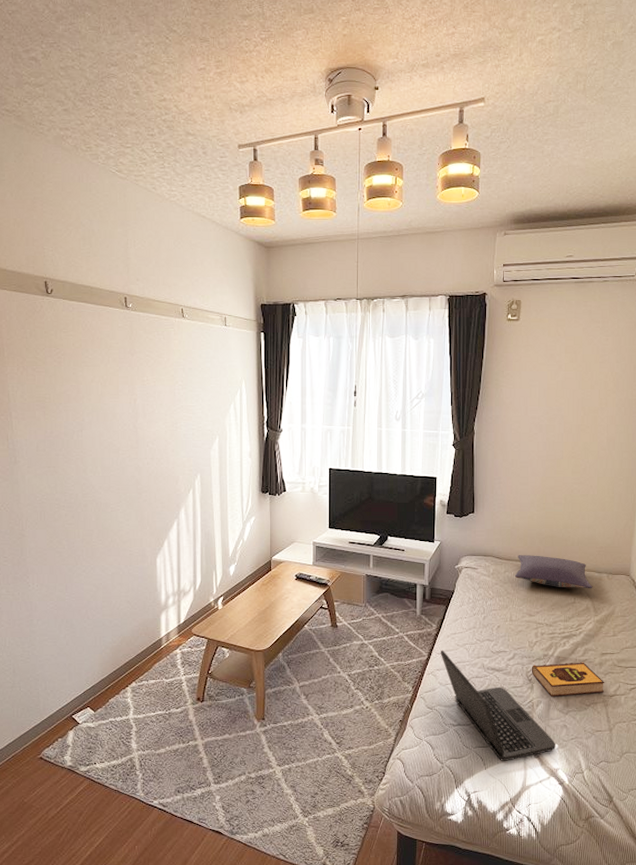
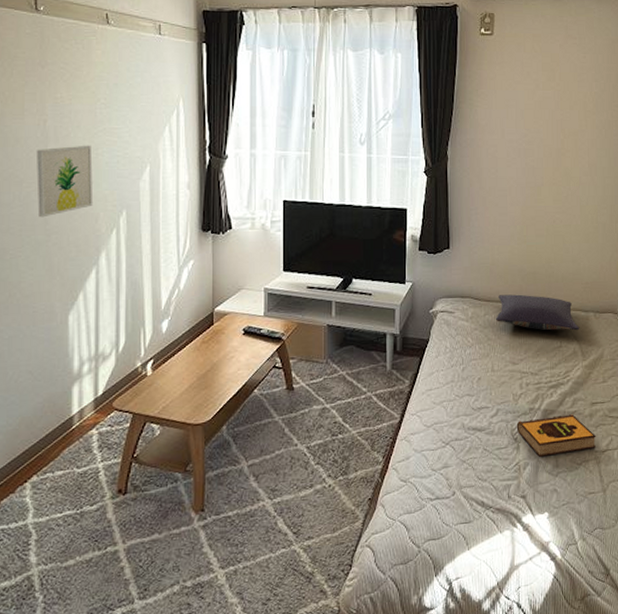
wall art: none [130,420,174,479] -> present [37,145,93,218]
laptop: present [440,650,555,761] -> none [414,409,546,538]

